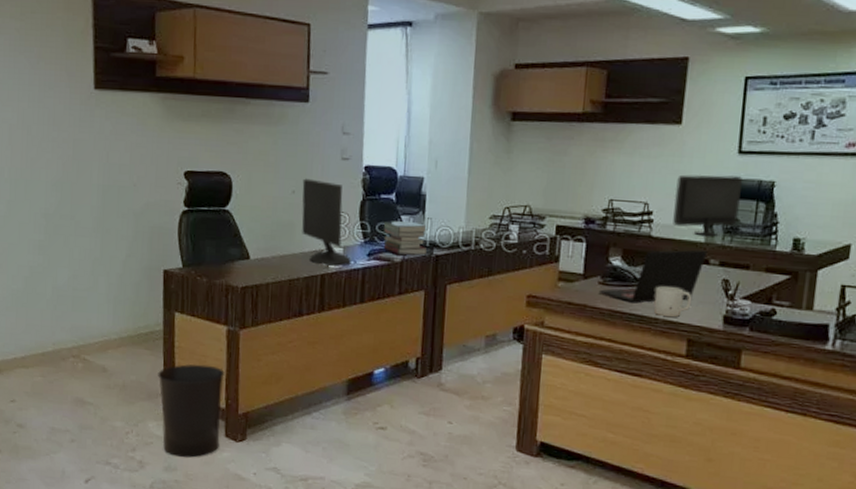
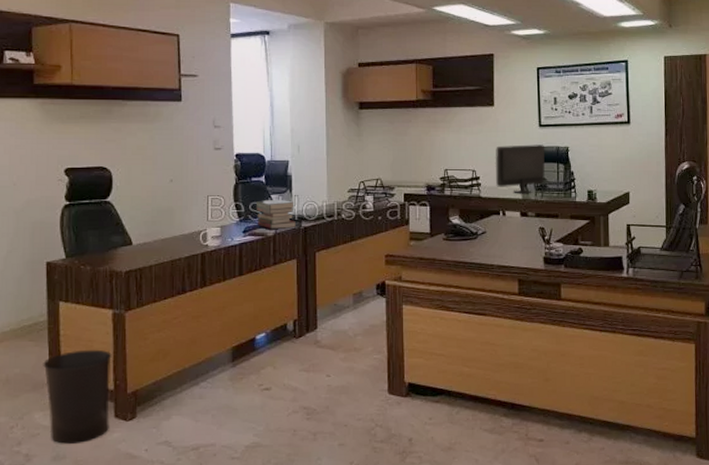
computer monitor: present [302,178,351,266] -> none [179,168,229,244]
laptop: present [598,249,708,303] -> none [444,205,526,254]
mug: present [653,286,692,318] -> none [489,237,518,263]

